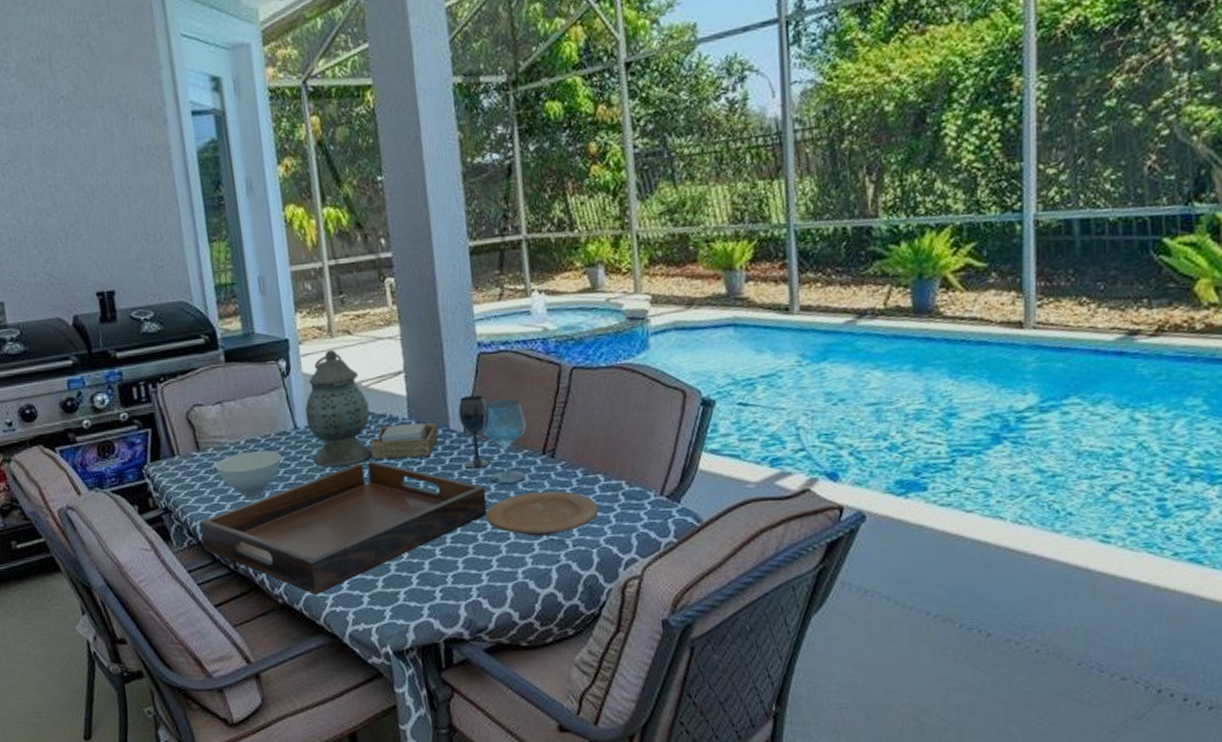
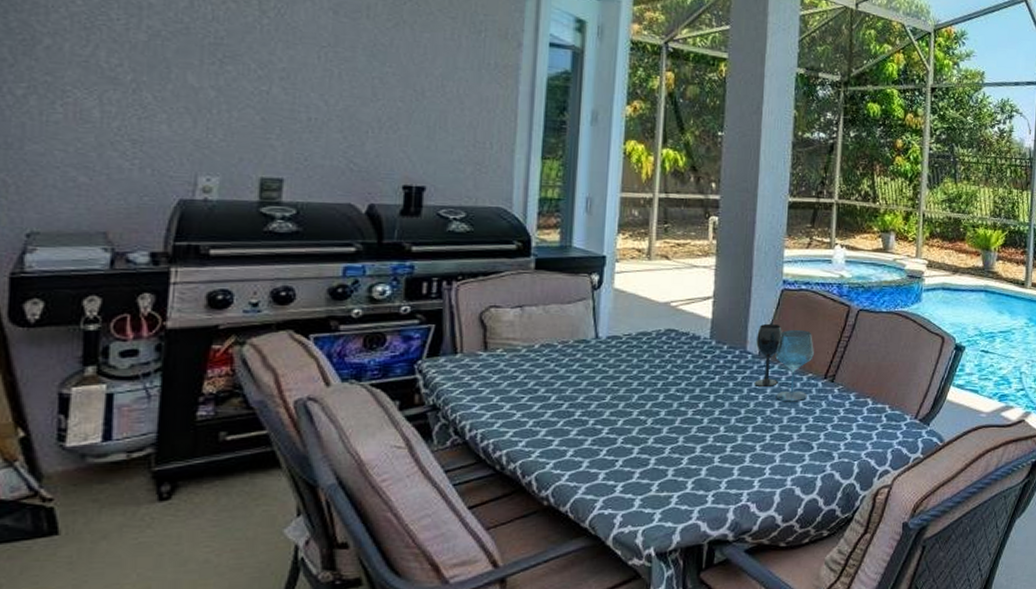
serving tray: present [199,460,488,595] -> none [468,373,770,497]
bowl: present [215,450,282,496] -> none [501,356,576,398]
lantern: present [304,349,373,468] -> none [608,270,674,377]
napkin holder: present [370,423,438,460] -> none [668,342,735,373]
plate: present [485,490,599,536] -> none [765,409,864,449]

